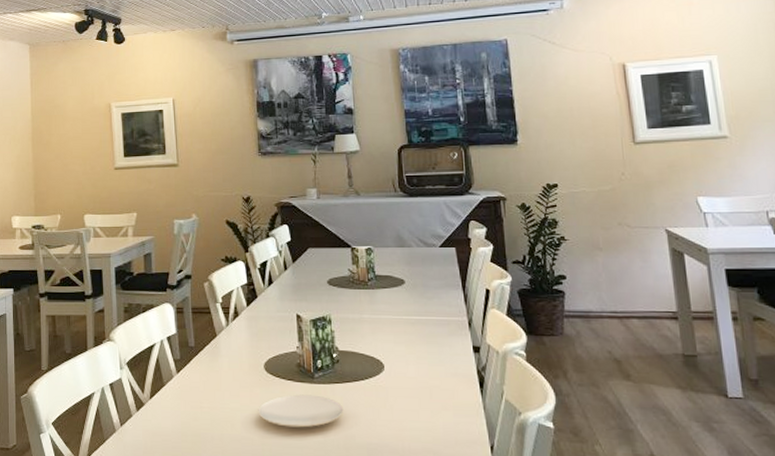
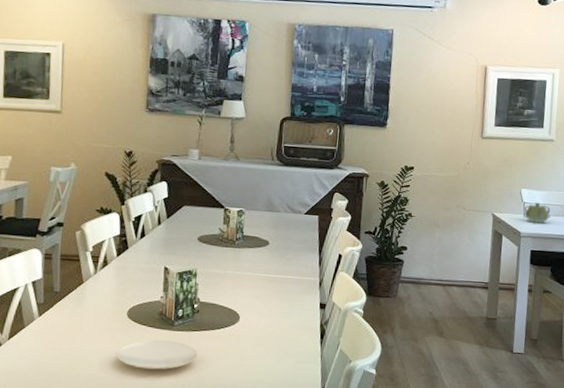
teapot: none [705,211,743,238] -> present [522,202,551,224]

